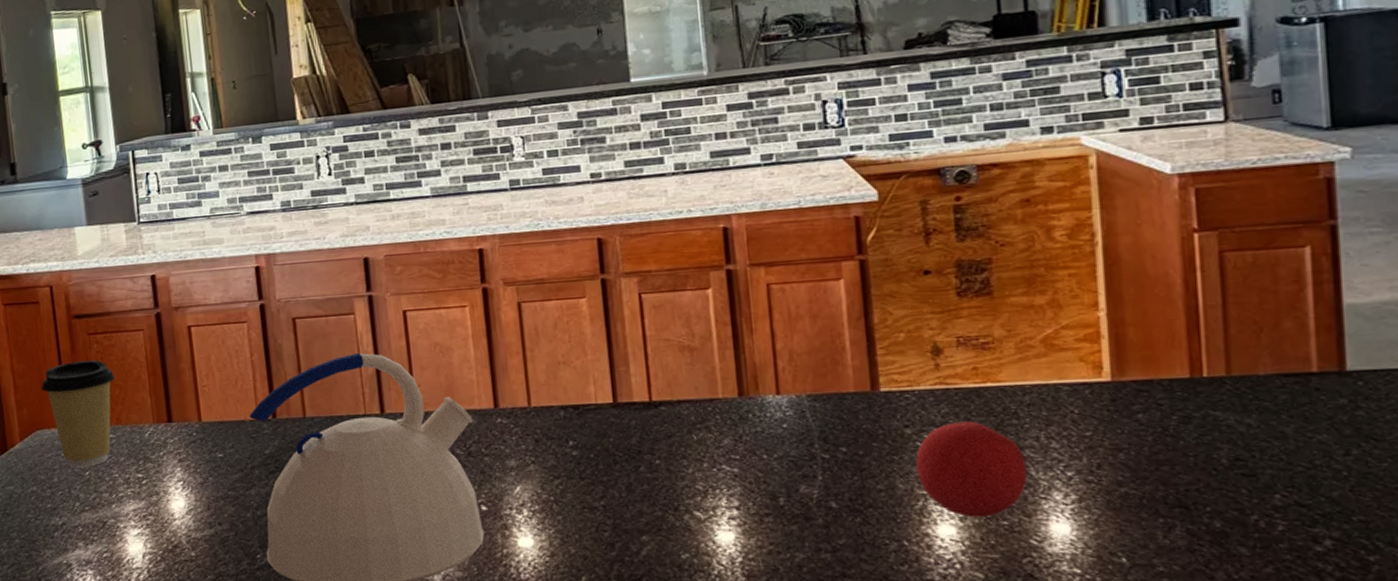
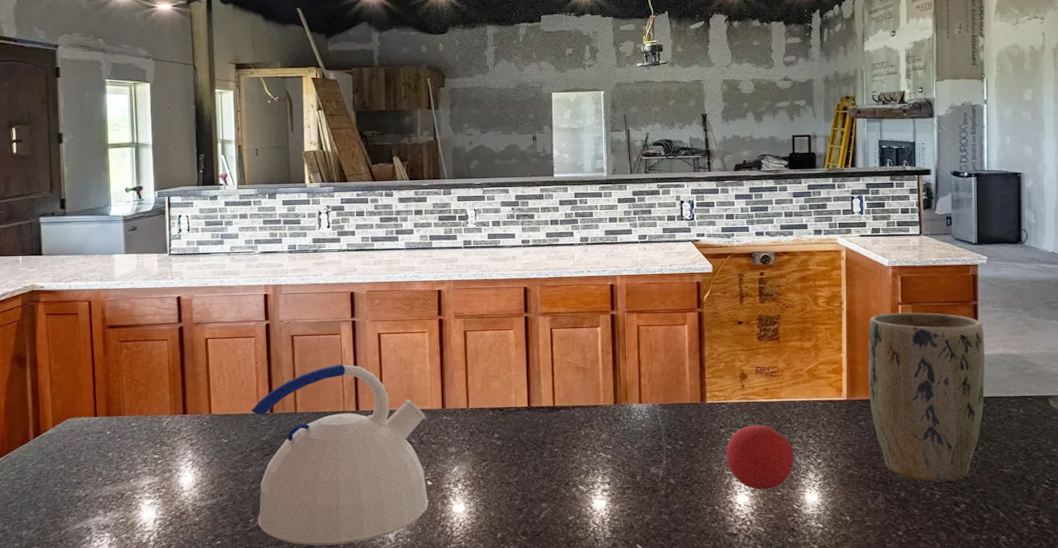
coffee cup: present [40,360,116,468] -> none [74,363,141,450]
plant pot: none [1142,242,1359,505] -> present [868,312,985,482]

